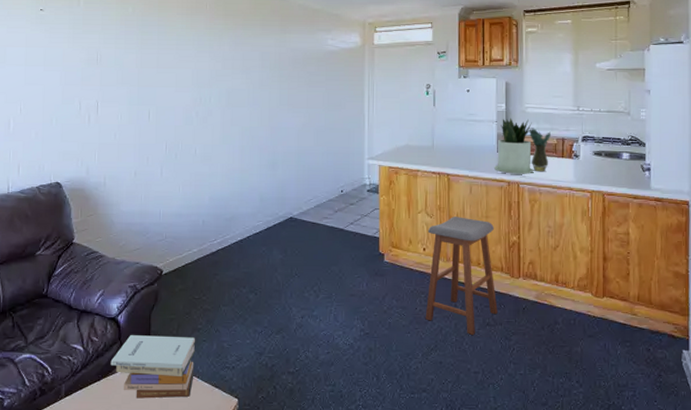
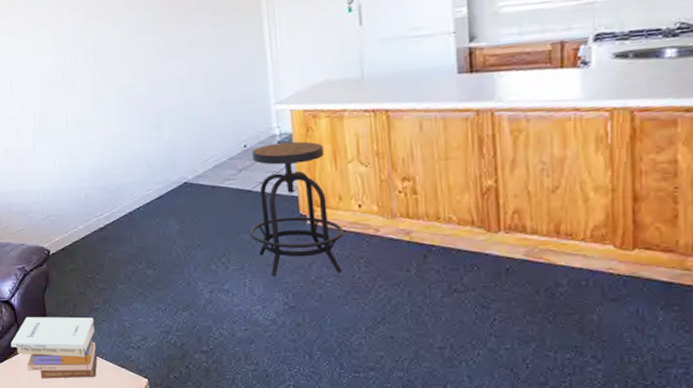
bar stool: none [339,192,412,306] -> present [249,141,344,277]
stool: present [425,217,498,335] -> none [364,162,469,304]
planter: present [493,118,534,174] -> none [453,23,516,100]
vase: present [528,128,551,172] -> none [505,33,541,92]

